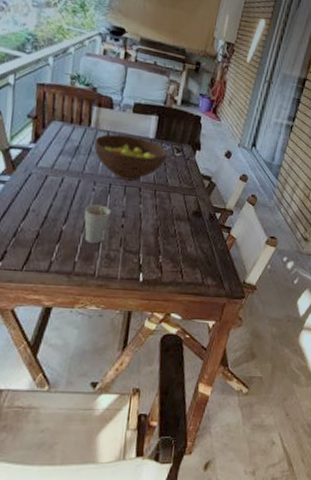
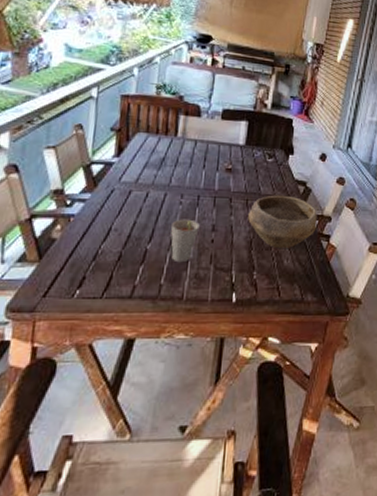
fruit bowl: present [93,134,167,181] -> none [180,142,258,191]
bowl: none [155,187,220,237] -> present [248,195,317,249]

